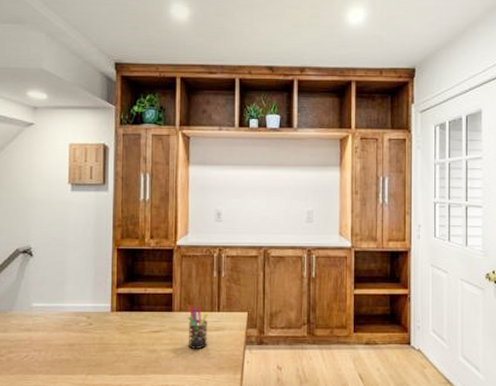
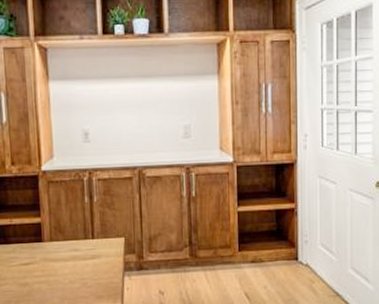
pen holder: present [188,305,209,349] -> none [60,233,83,279]

